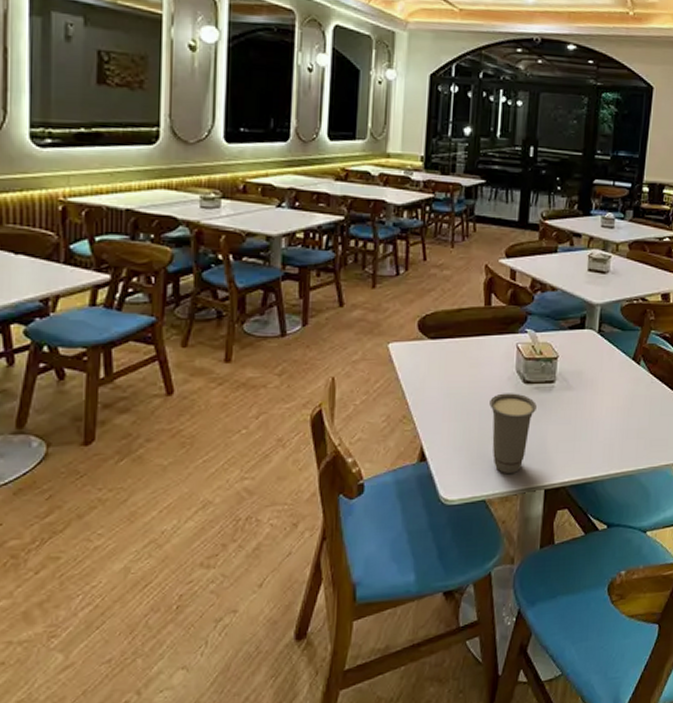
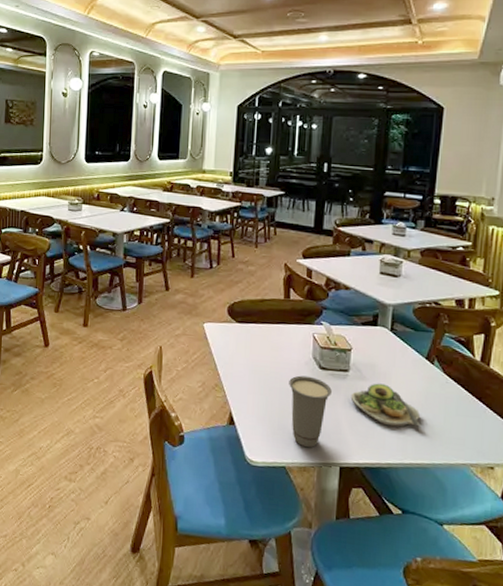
salad plate: none [556,391,626,437] -> present [350,383,420,427]

